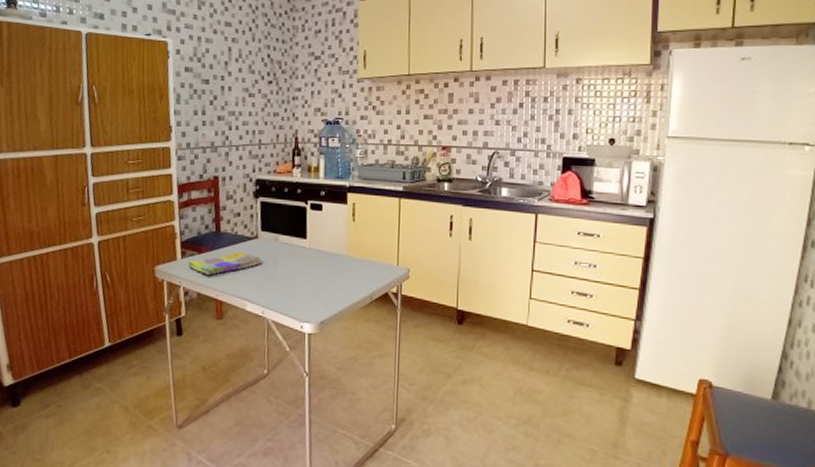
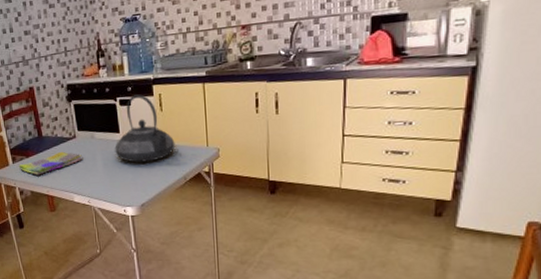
teapot: none [299,200,365,275] -> present [115,94,176,163]

